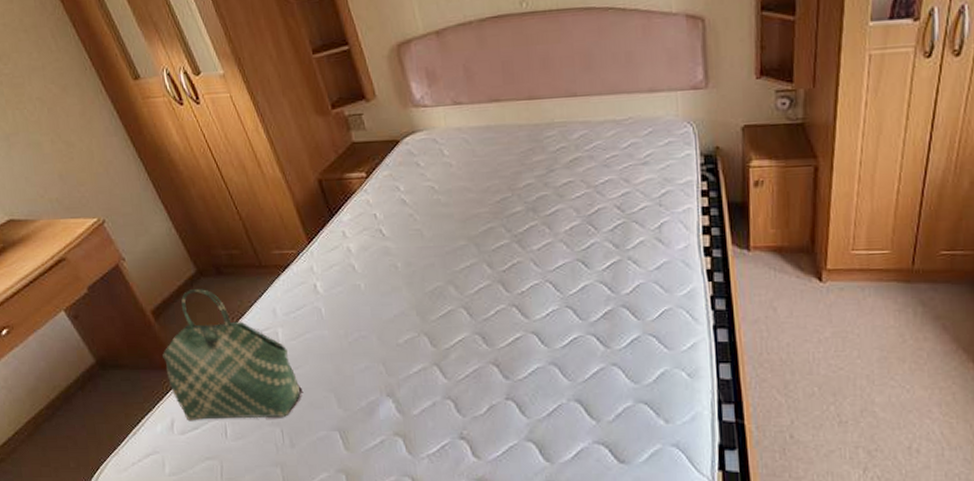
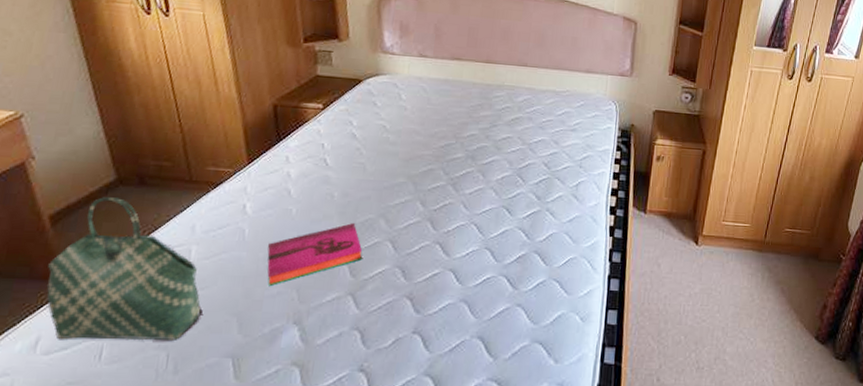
hardback book: none [346,293,439,361] -> present [267,223,362,286]

